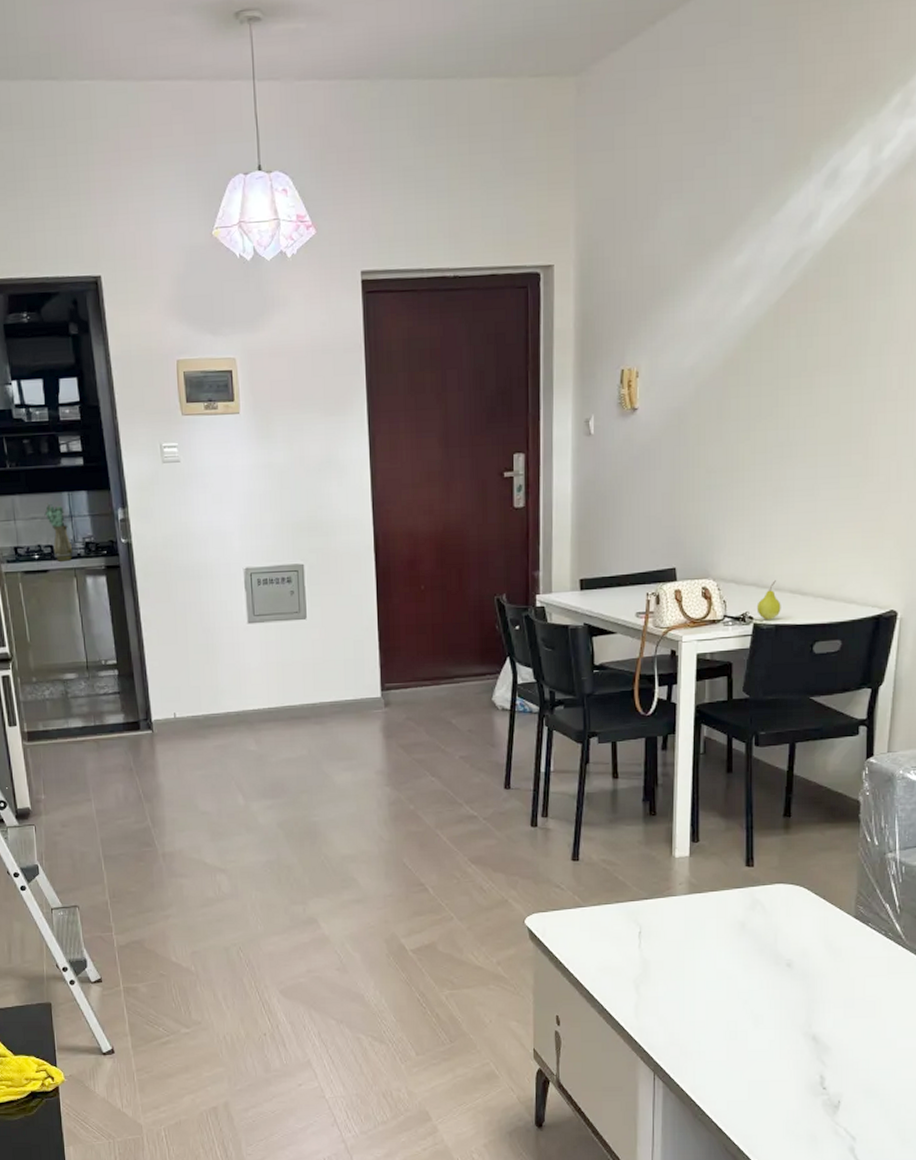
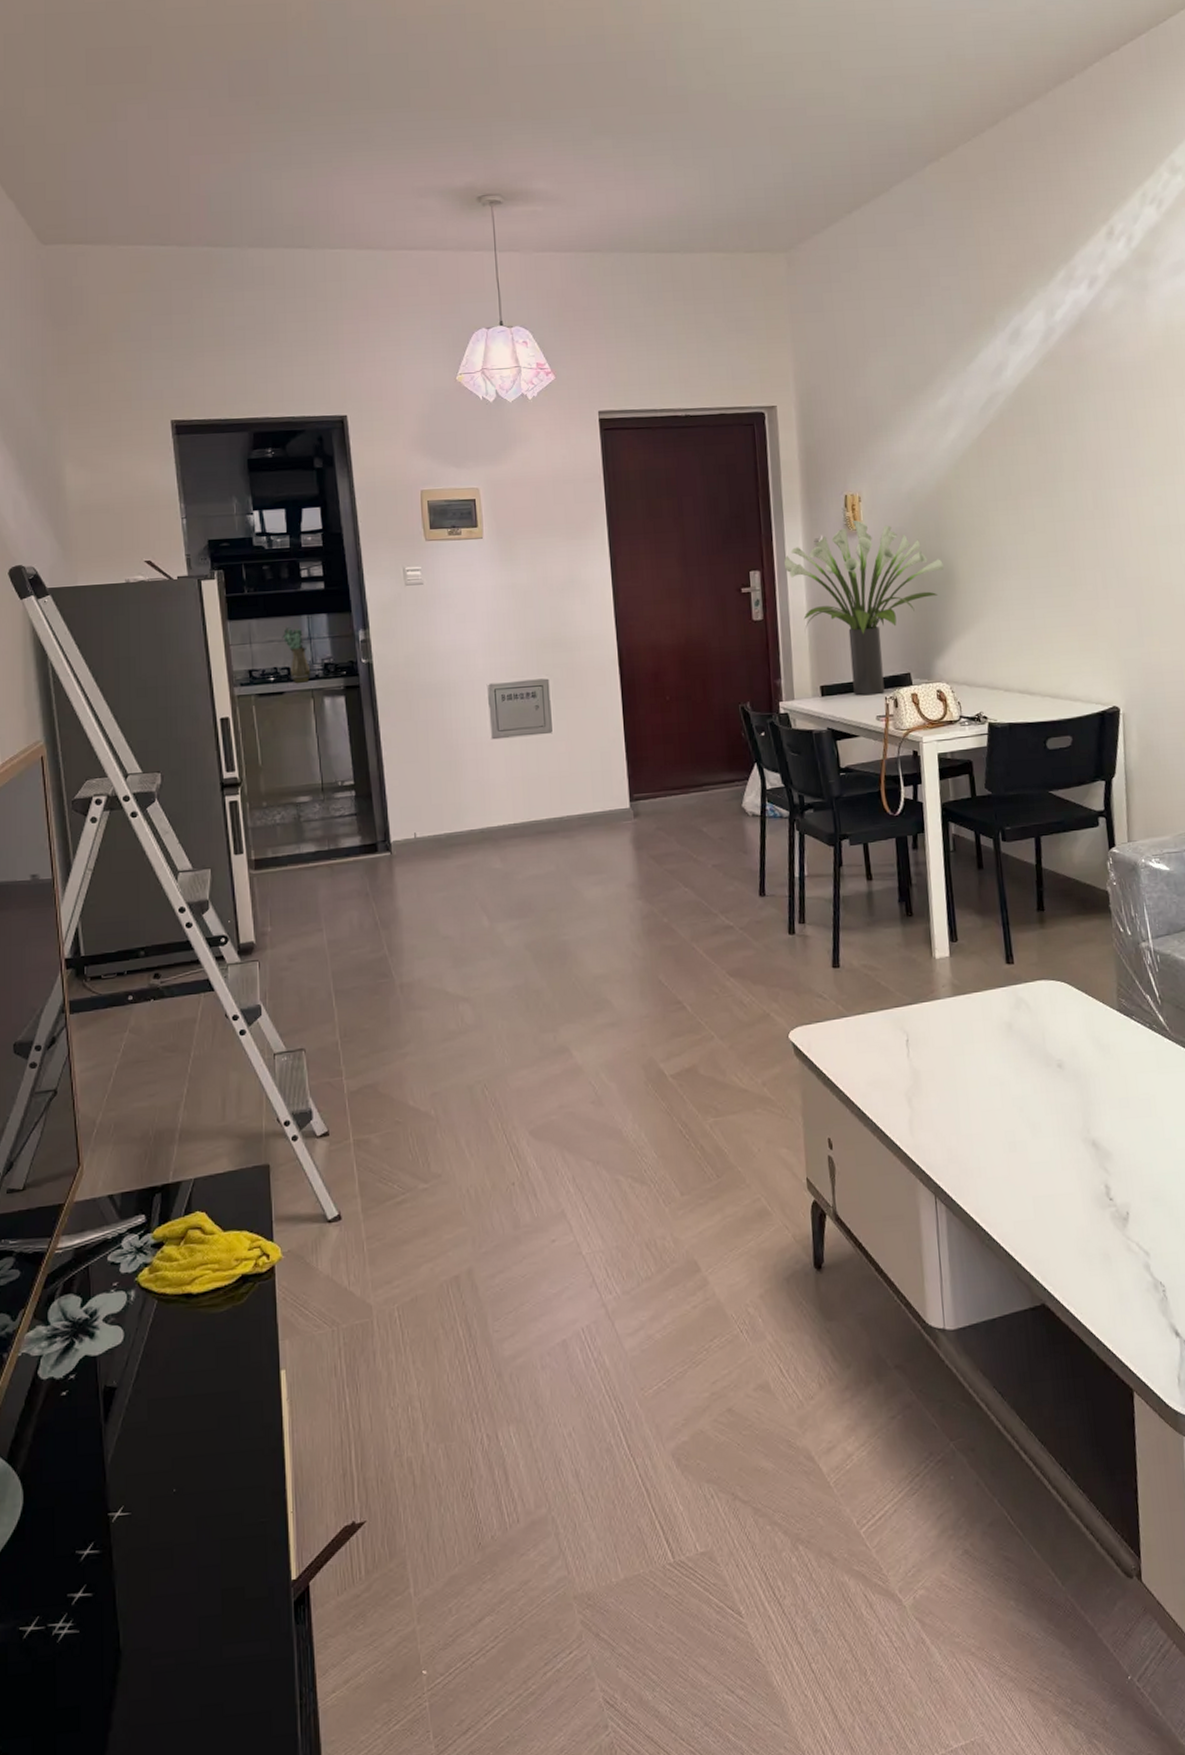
flower arrangement: none [551,399,722,591] -> present [784,520,944,696]
fruit: present [756,580,781,620] -> none [989,682,1013,720]

